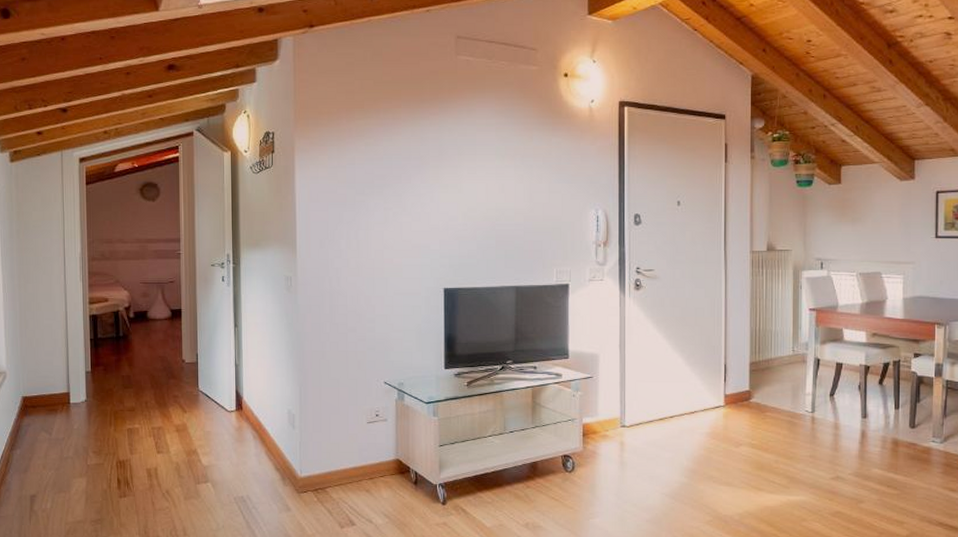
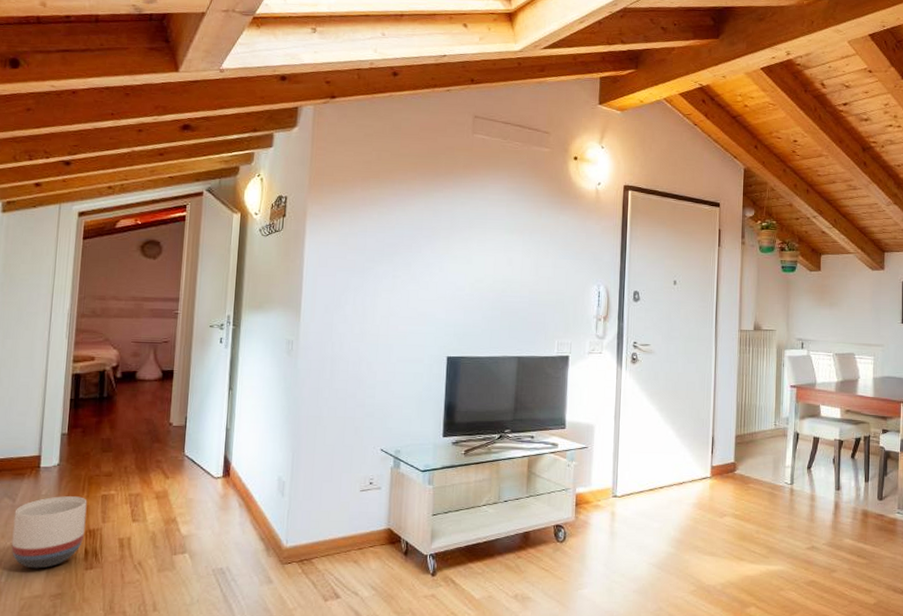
planter: none [52,430,116,497] -> present [11,496,87,569]

